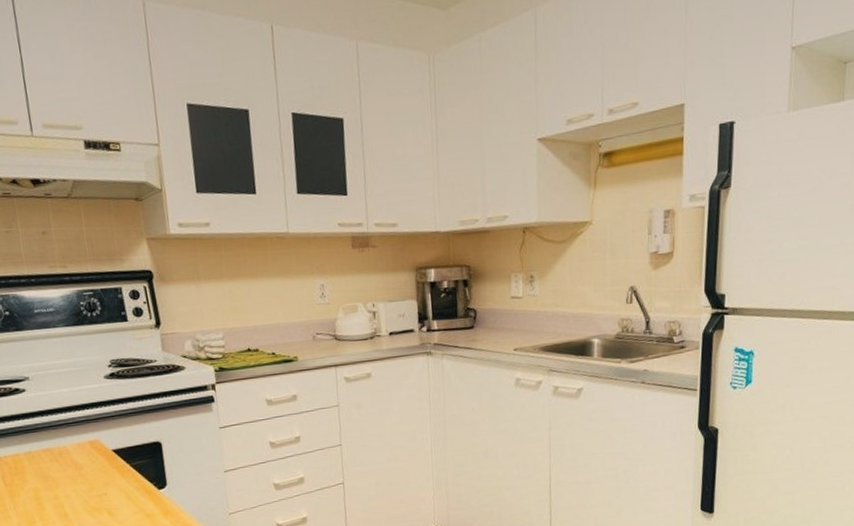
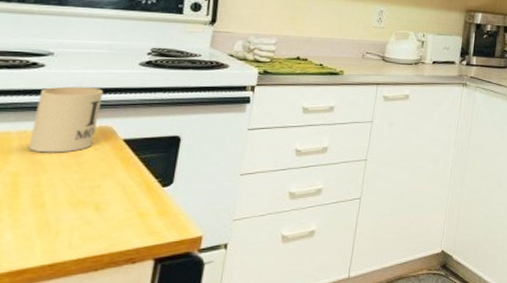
mug: none [30,405,89,470] -> present [29,86,104,153]

